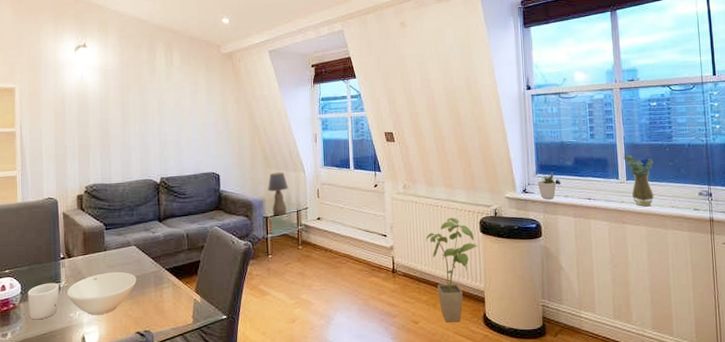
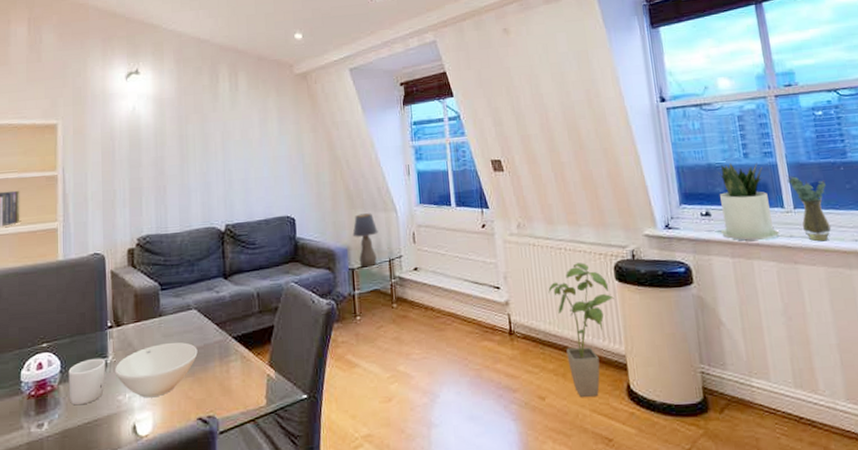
potted plant: present [537,172,557,199] -> none [682,202,707,236]
planter: none [566,142,614,205] -> present [718,162,780,241]

